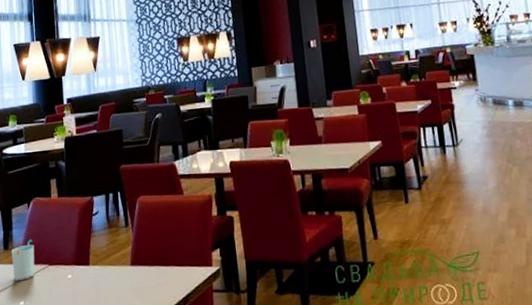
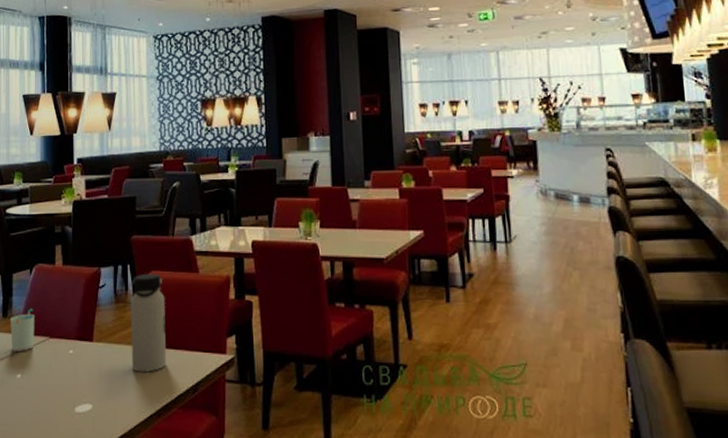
water bottle: none [122,198,158,290] -> present [130,273,166,372]

